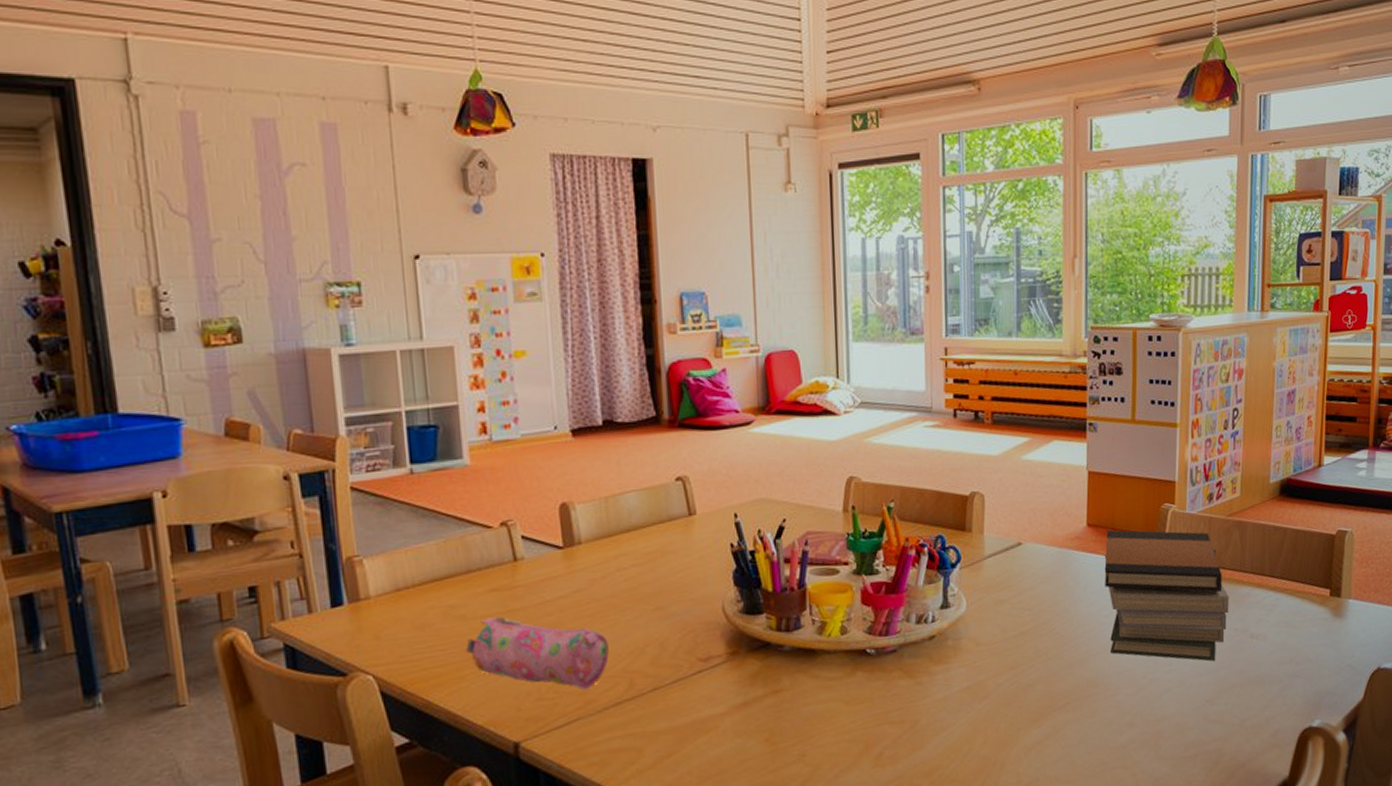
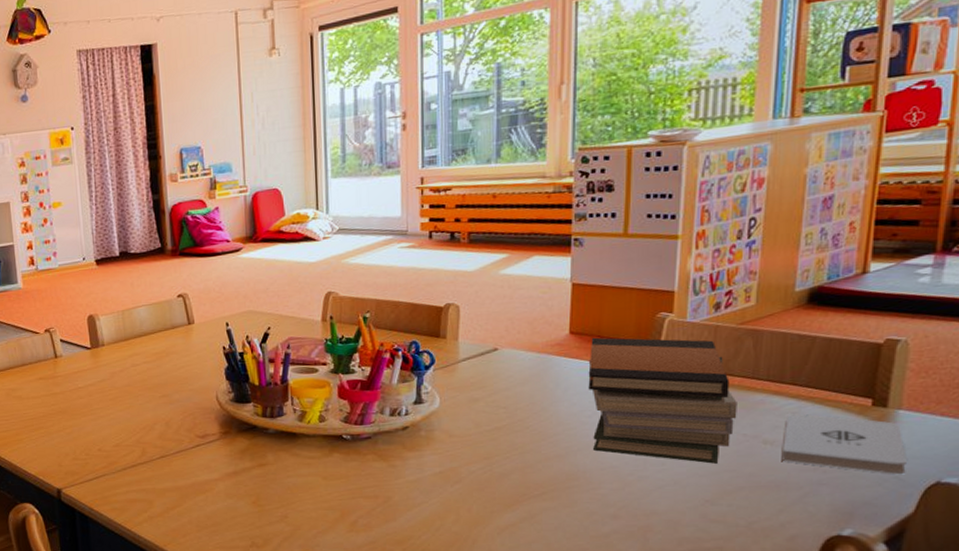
pencil case: present [466,616,609,690] -> none [23,398,126,454]
notepad: none [1265,605,1356,663] -> present [781,412,907,475]

